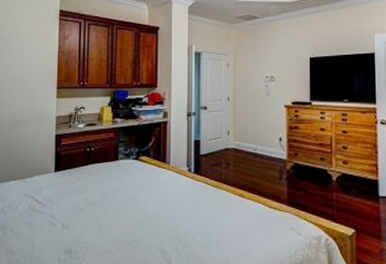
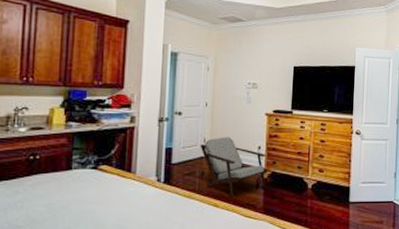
armchair: none [224,129,290,190] -> present [200,137,268,199]

